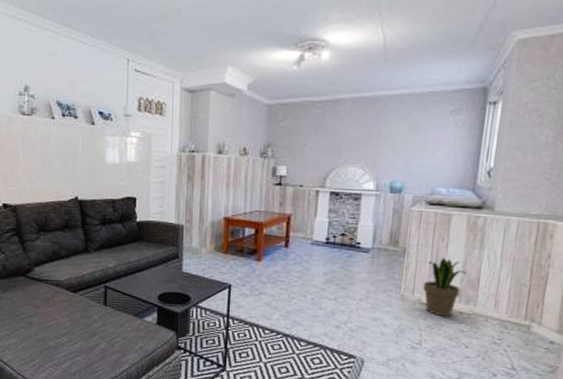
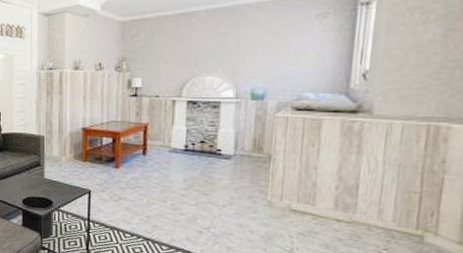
potted plant: present [423,258,466,316] -> none [293,164,342,224]

